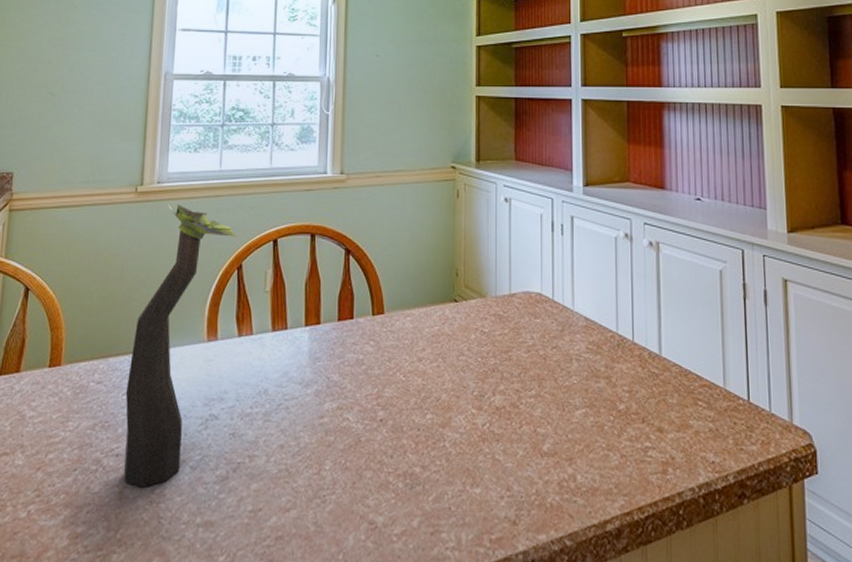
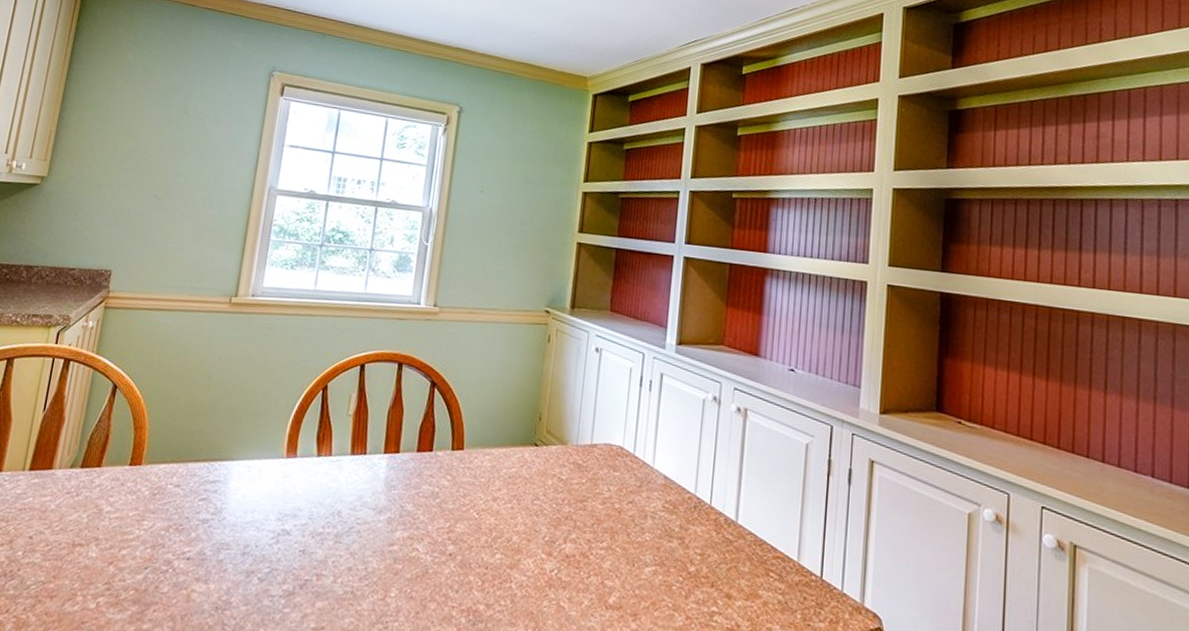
plant: present [124,203,237,487] -> none [192,317,325,593]

